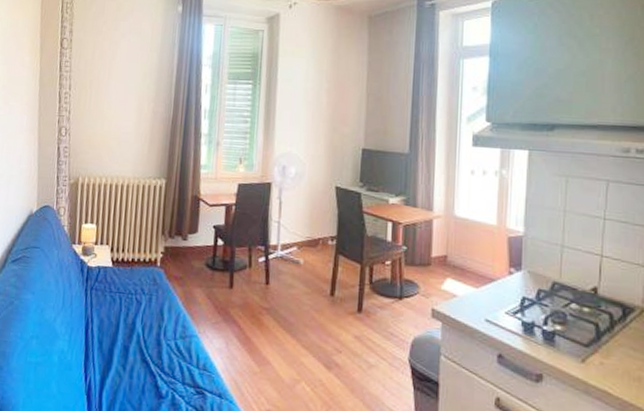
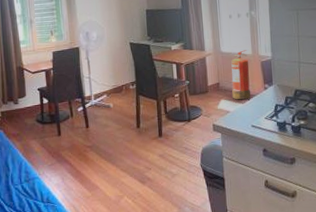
fire extinguisher: none [462,218,492,284] -> present [231,50,251,100]

